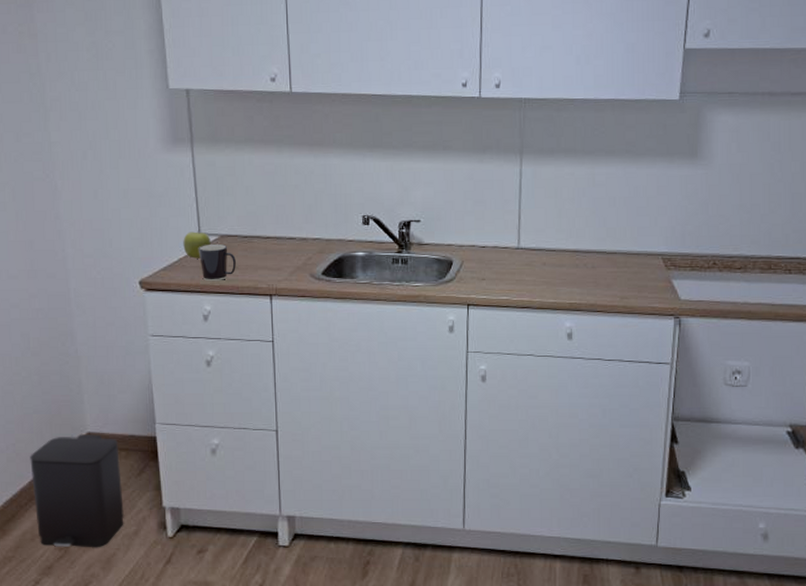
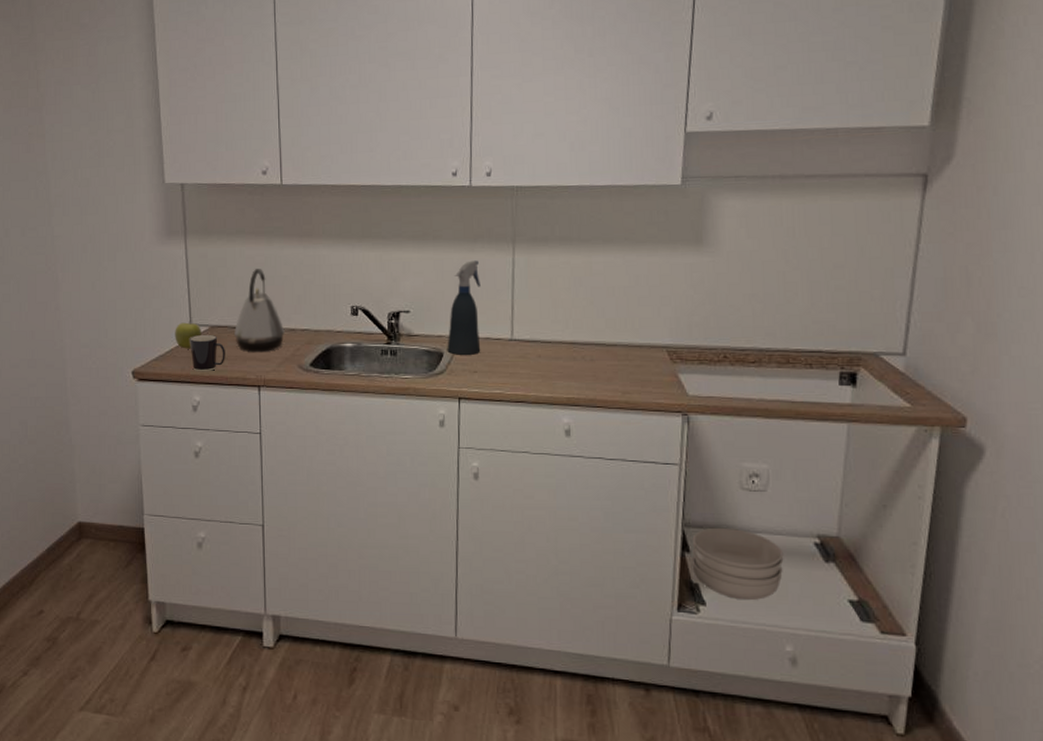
pedal bin: present [30,434,124,548] -> none [23,523,111,641]
kettle: none [244,178,296,261] -> present [233,269,285,352]
spray bottle: none [456,171,489,263] -> present [447,260,481,355]
bowl: none [679,420,760,484] -> present [691,527,784,600]

